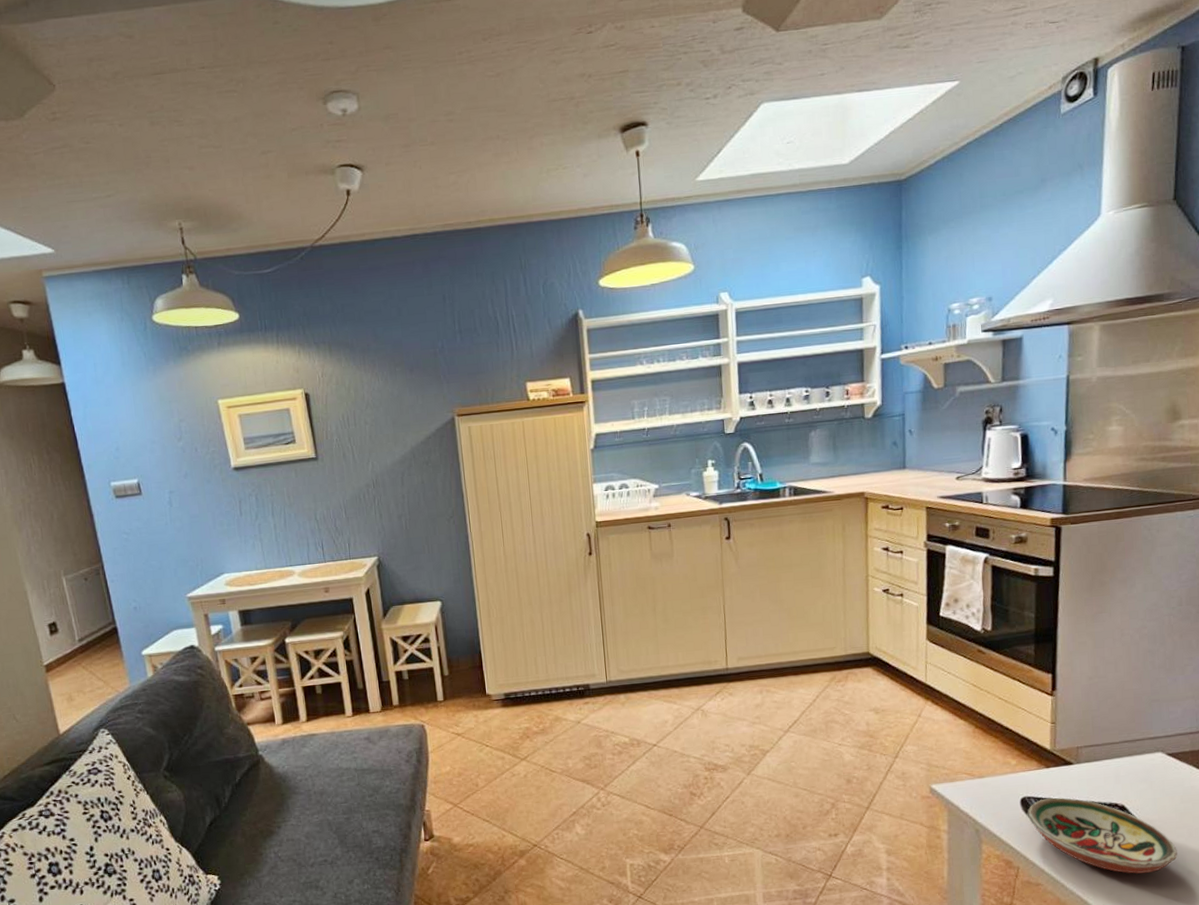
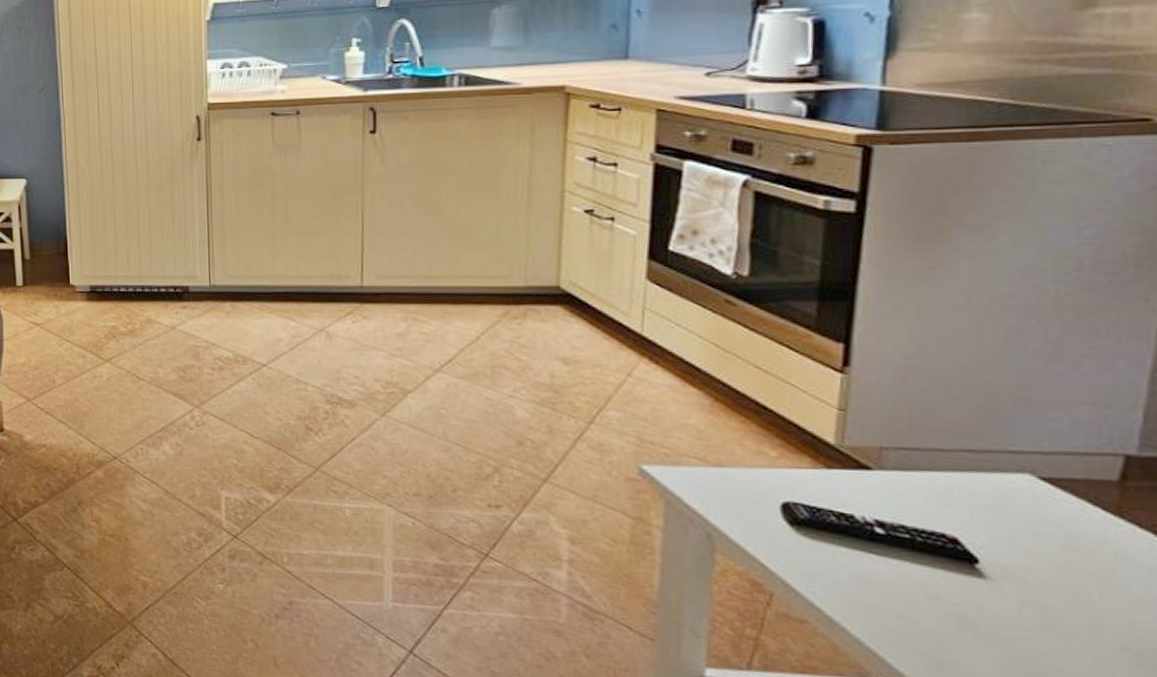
decorative bowl: present [1027,797,1178,874] -> none [790,509,1049,639]

